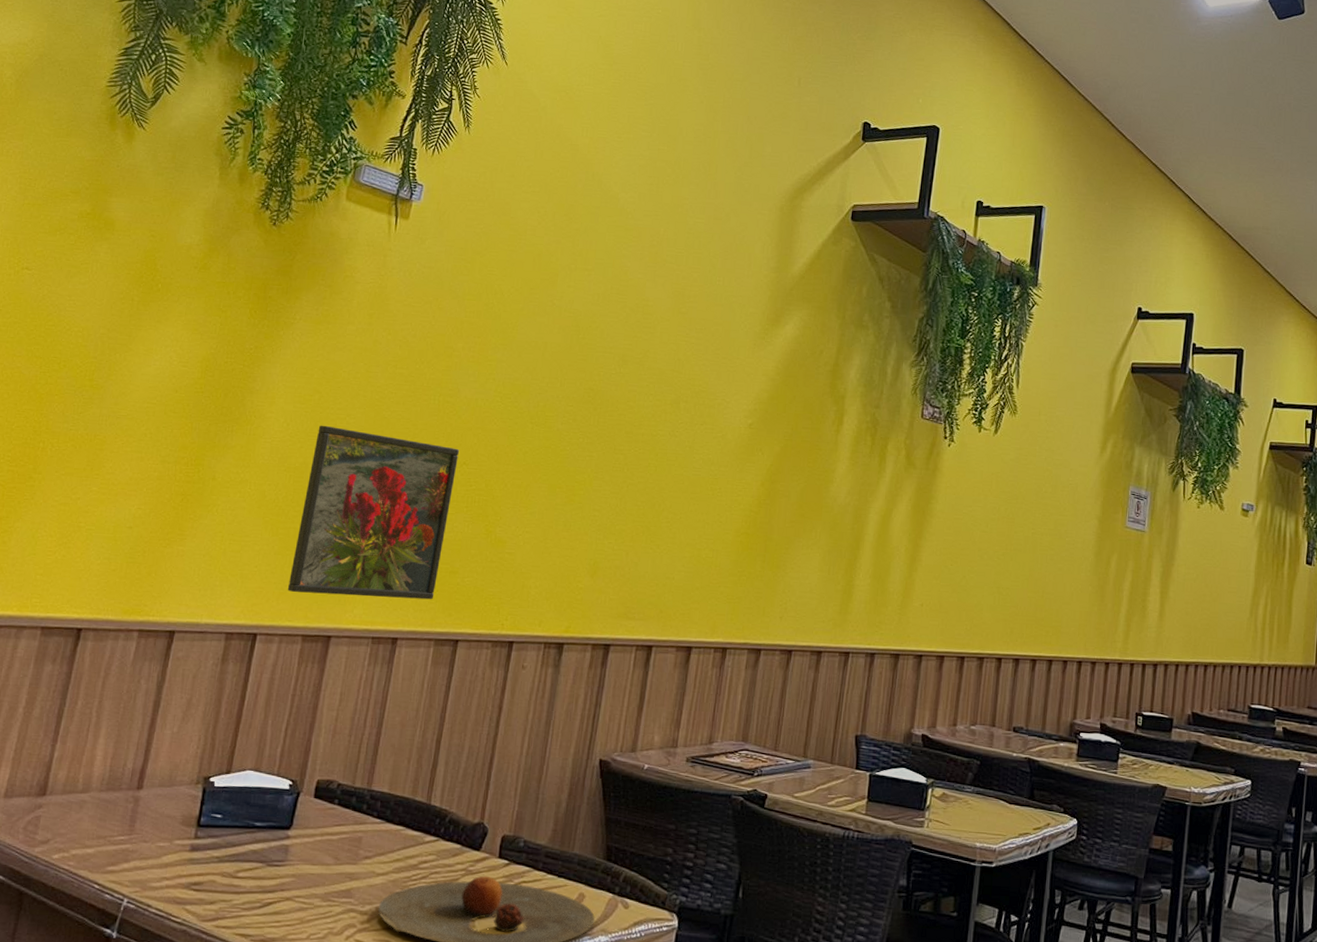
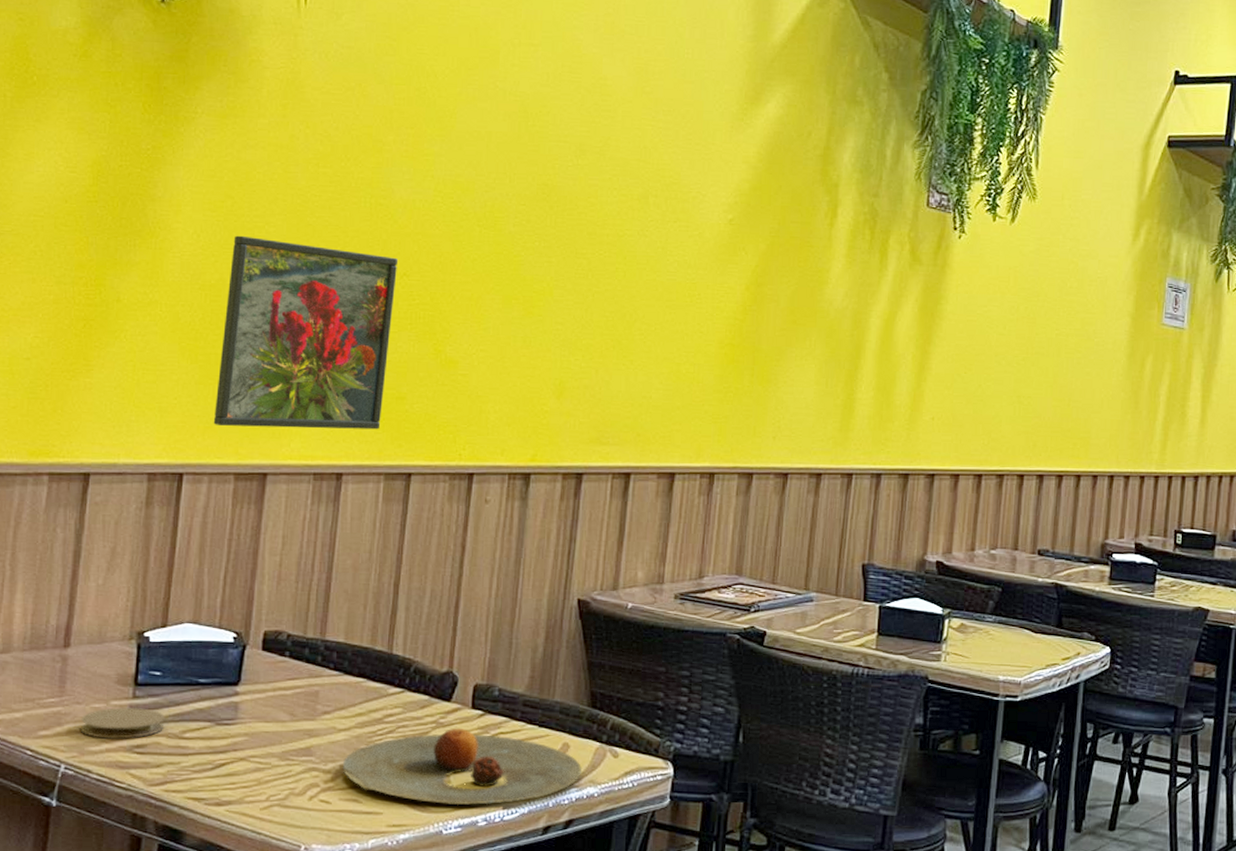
coaster: none [144,846,222,877] -> present [80,706,165,739]

